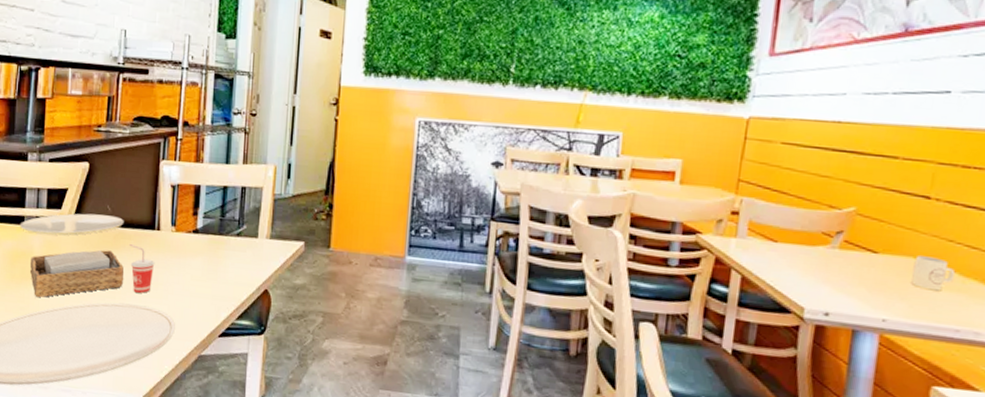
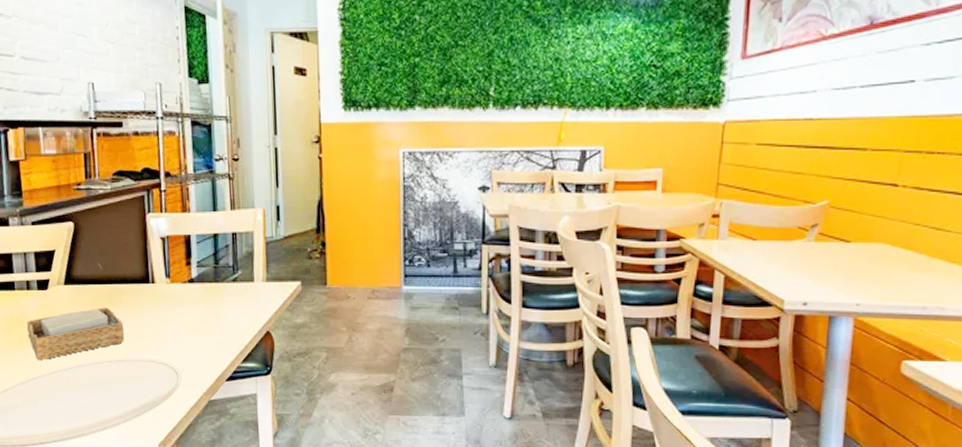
plate: present [19,213,124,236] -> none [10,273,117,298]
beverage cup: present [130,244,155,293] -> none [126,300,154,346]
mug: present [911,256,956,291] -> none [882,241,923,273]

